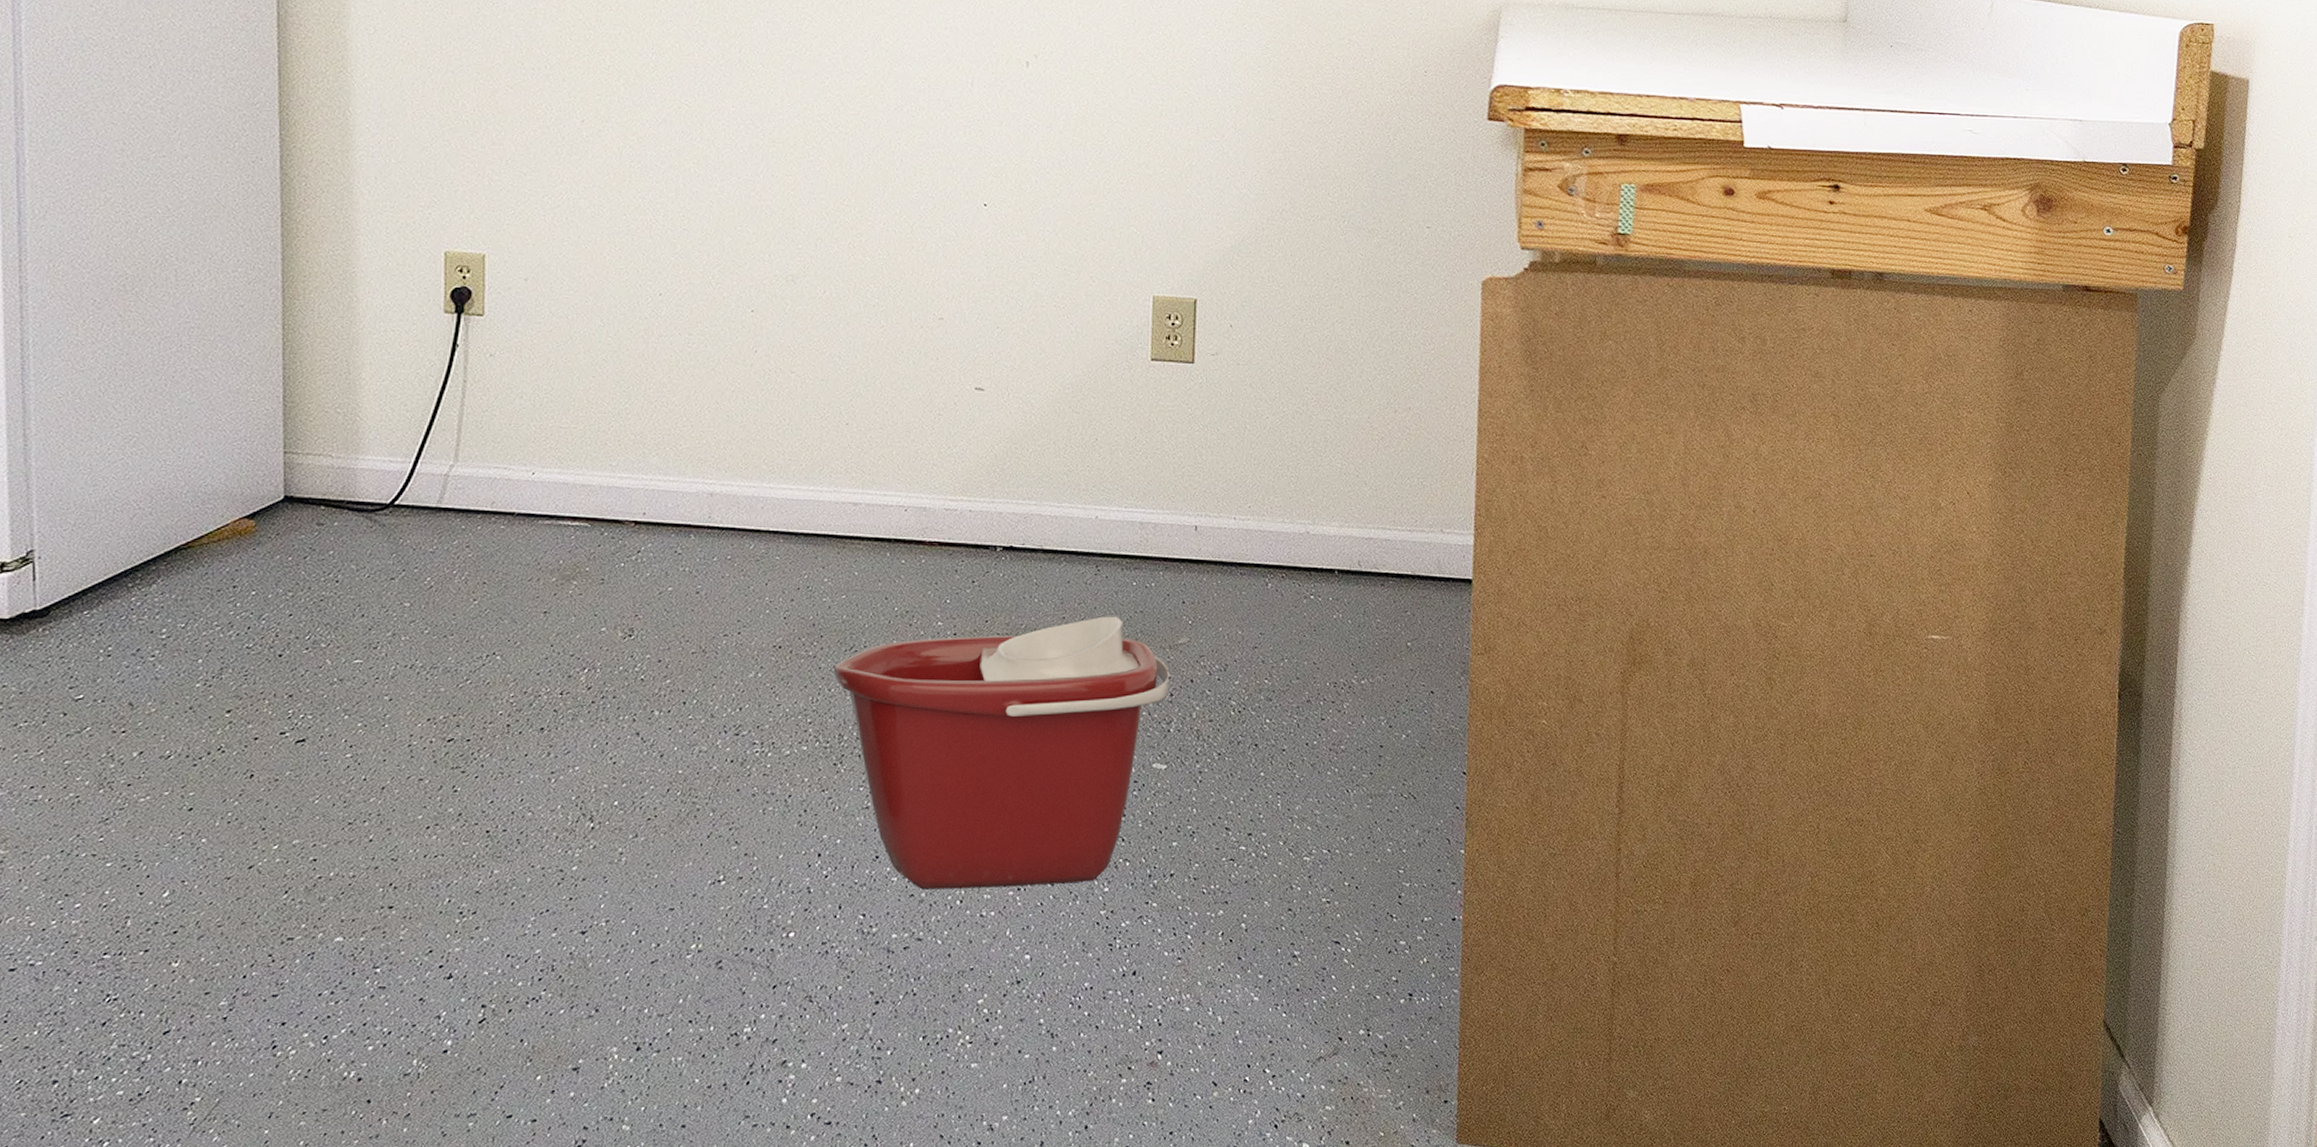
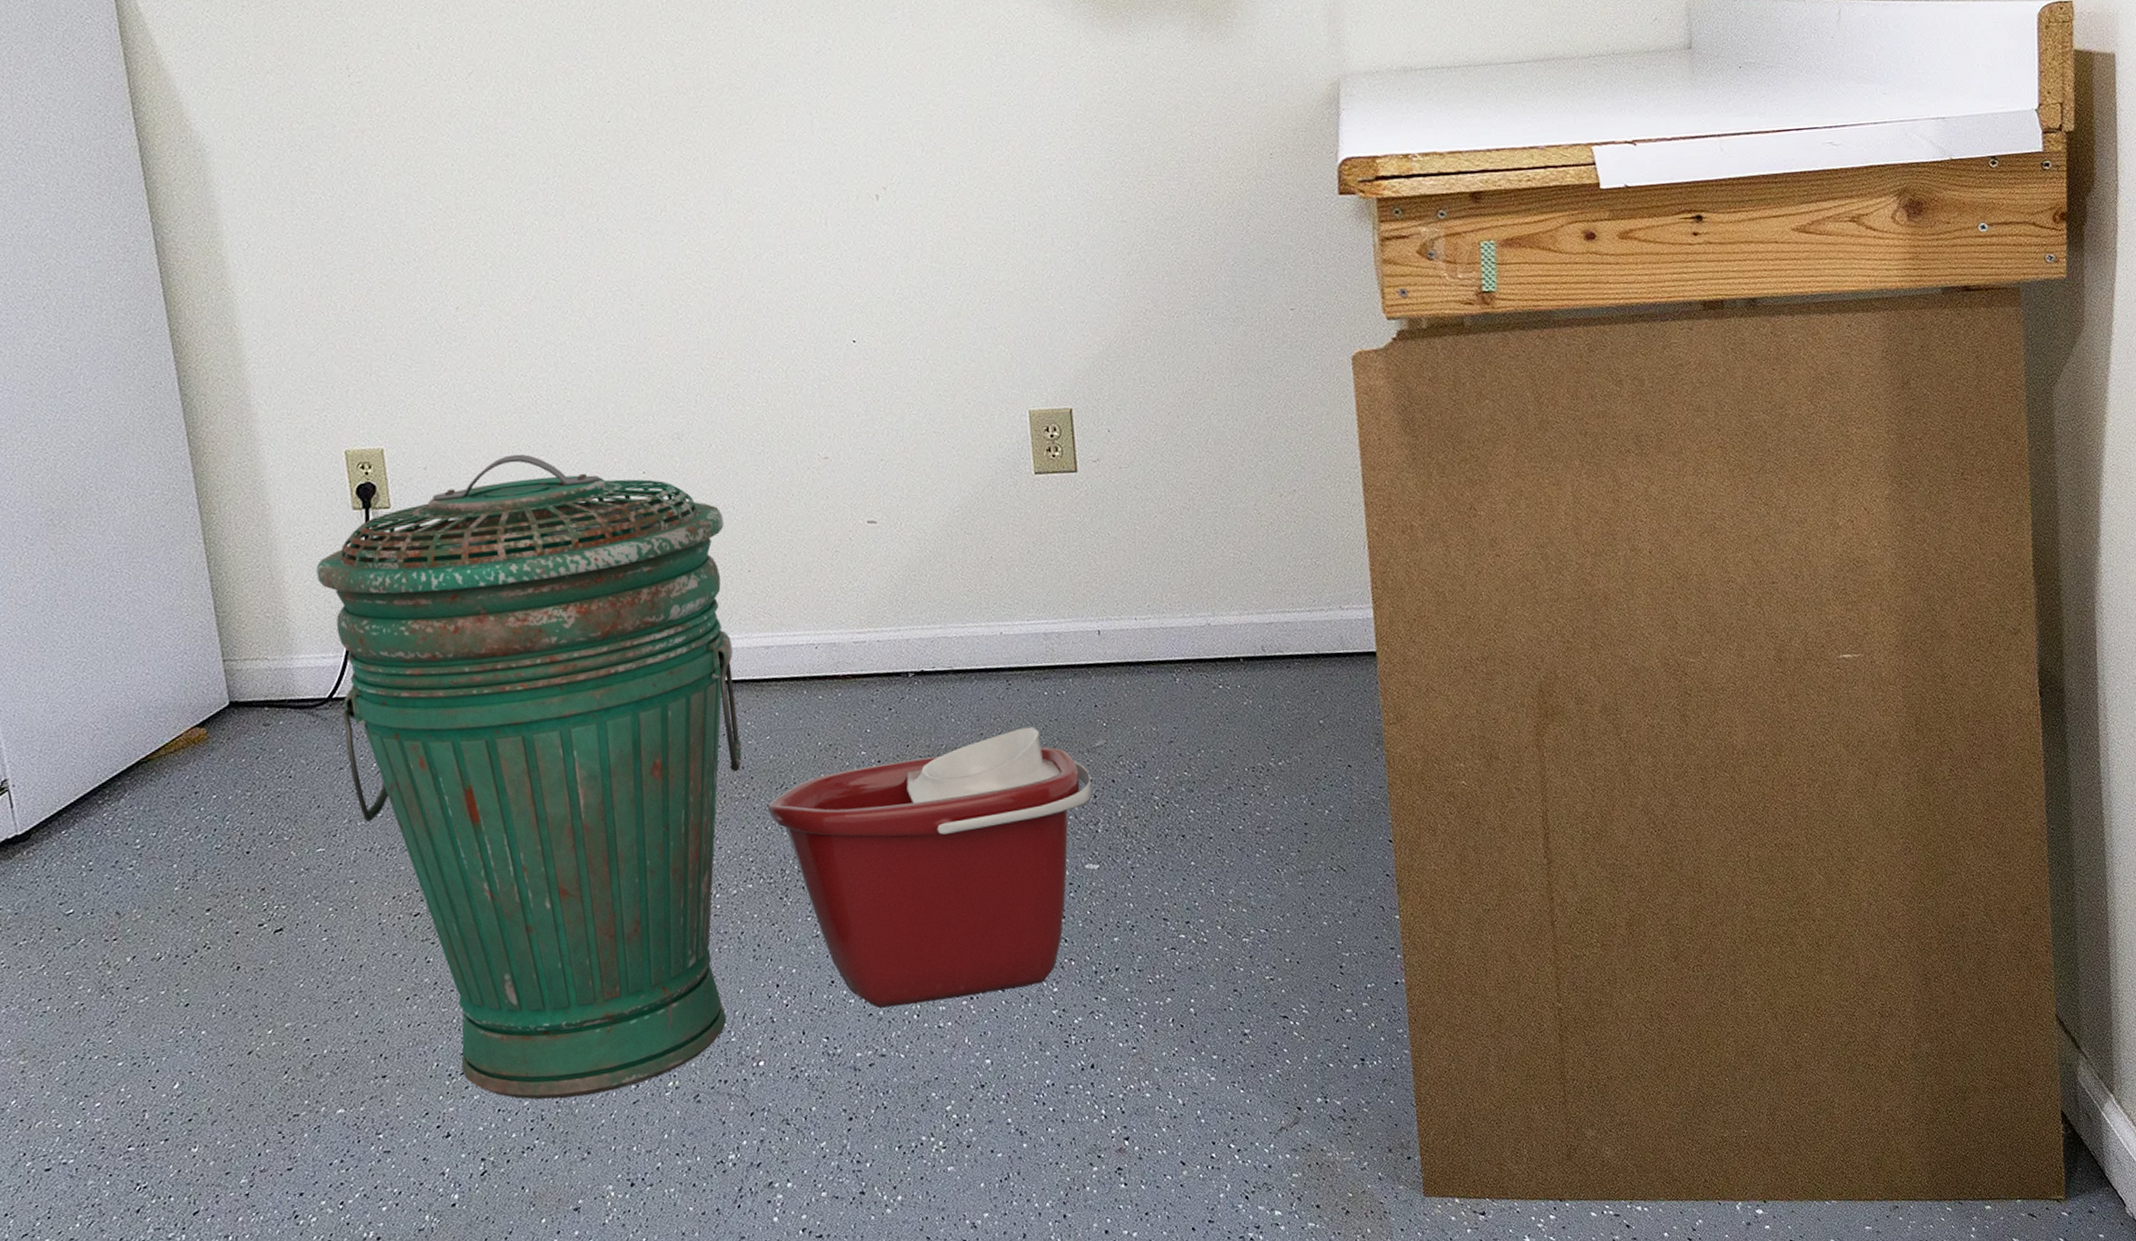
trash can: none [397,276,828,950] -> present [316,454,742,1100]

